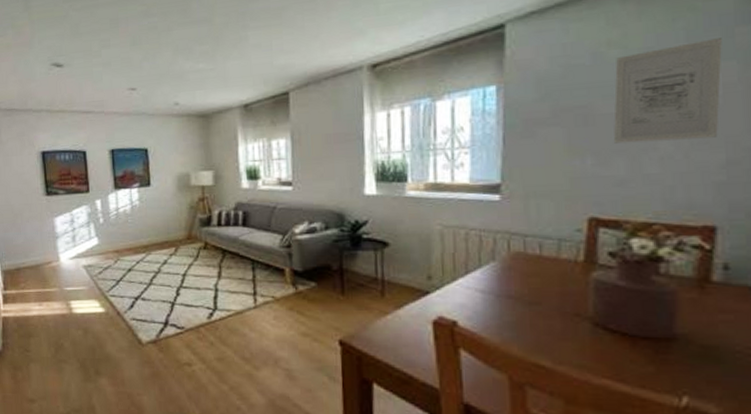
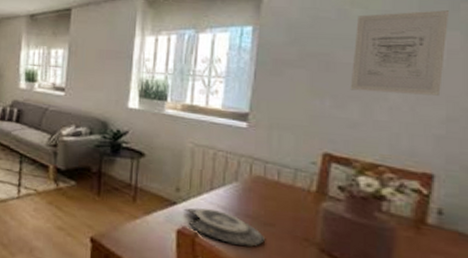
plate: none [437,294,531,329] -> present [183,207,265,247]

